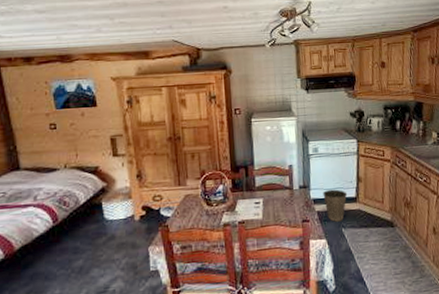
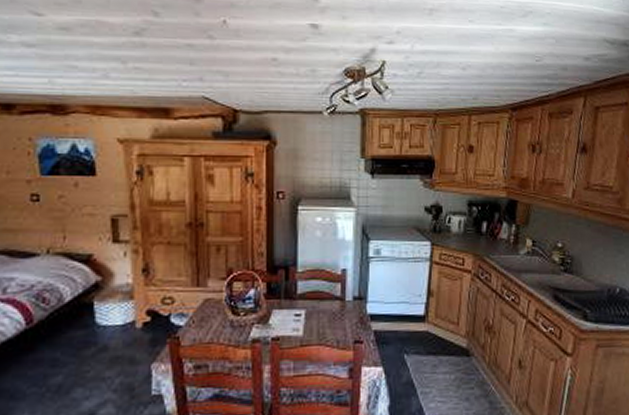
waste basket: present [323,189,348,222] -> none [383,303,414,346]

